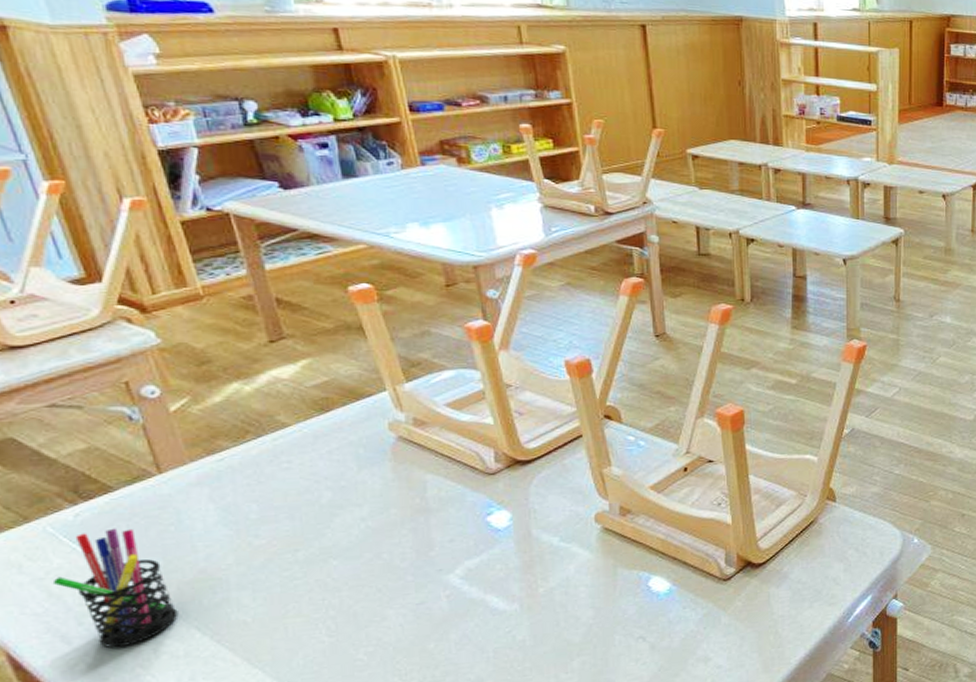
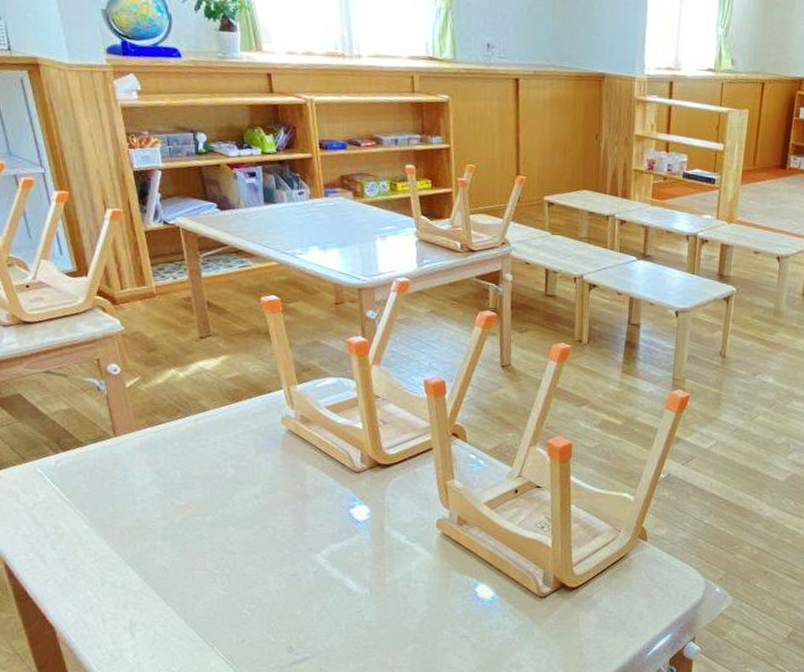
pen holder: present [52,528,179,648] -> none [37,476,119,572]

